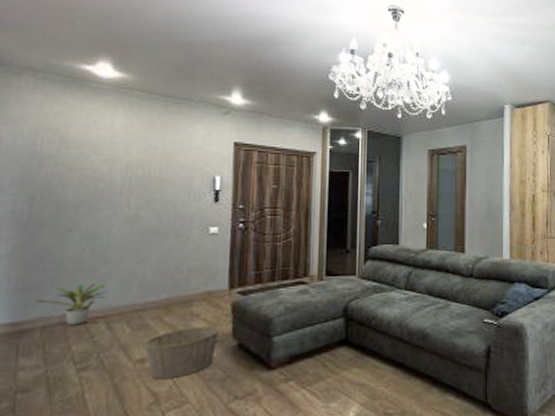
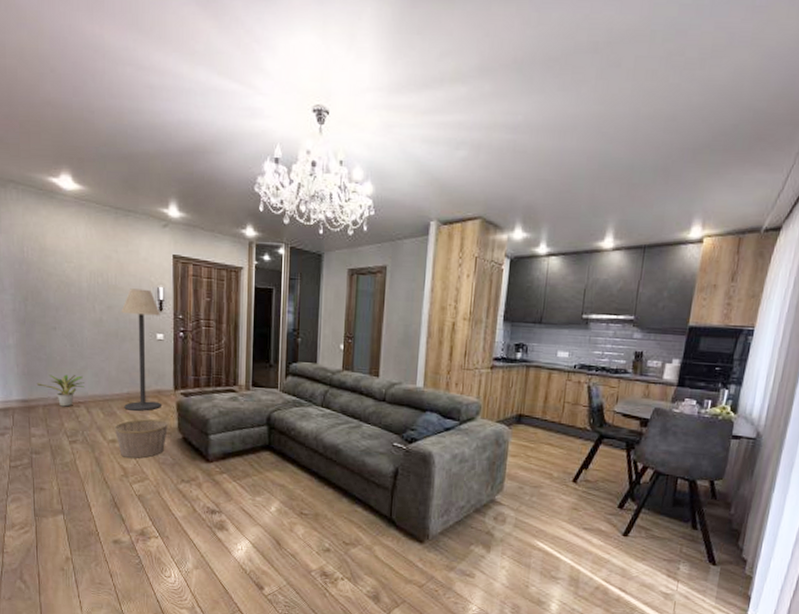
floor lamp: none [161,179,216,320] -> present [121,288,161,411]

